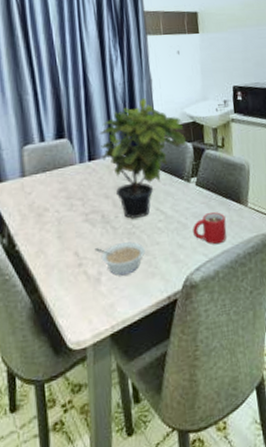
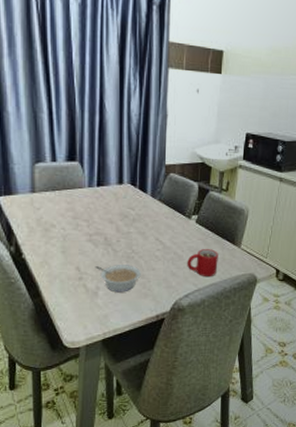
potted plant: present [98,98,187,220] -> none [109,133,193,246]

